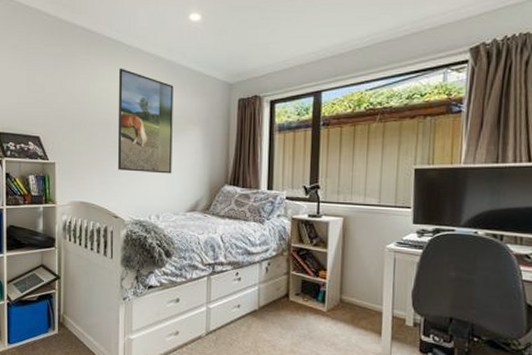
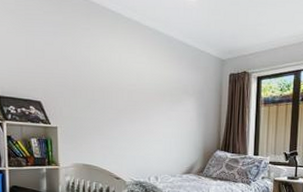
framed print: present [117,68,174,174] -> none [118,39,171,140]

